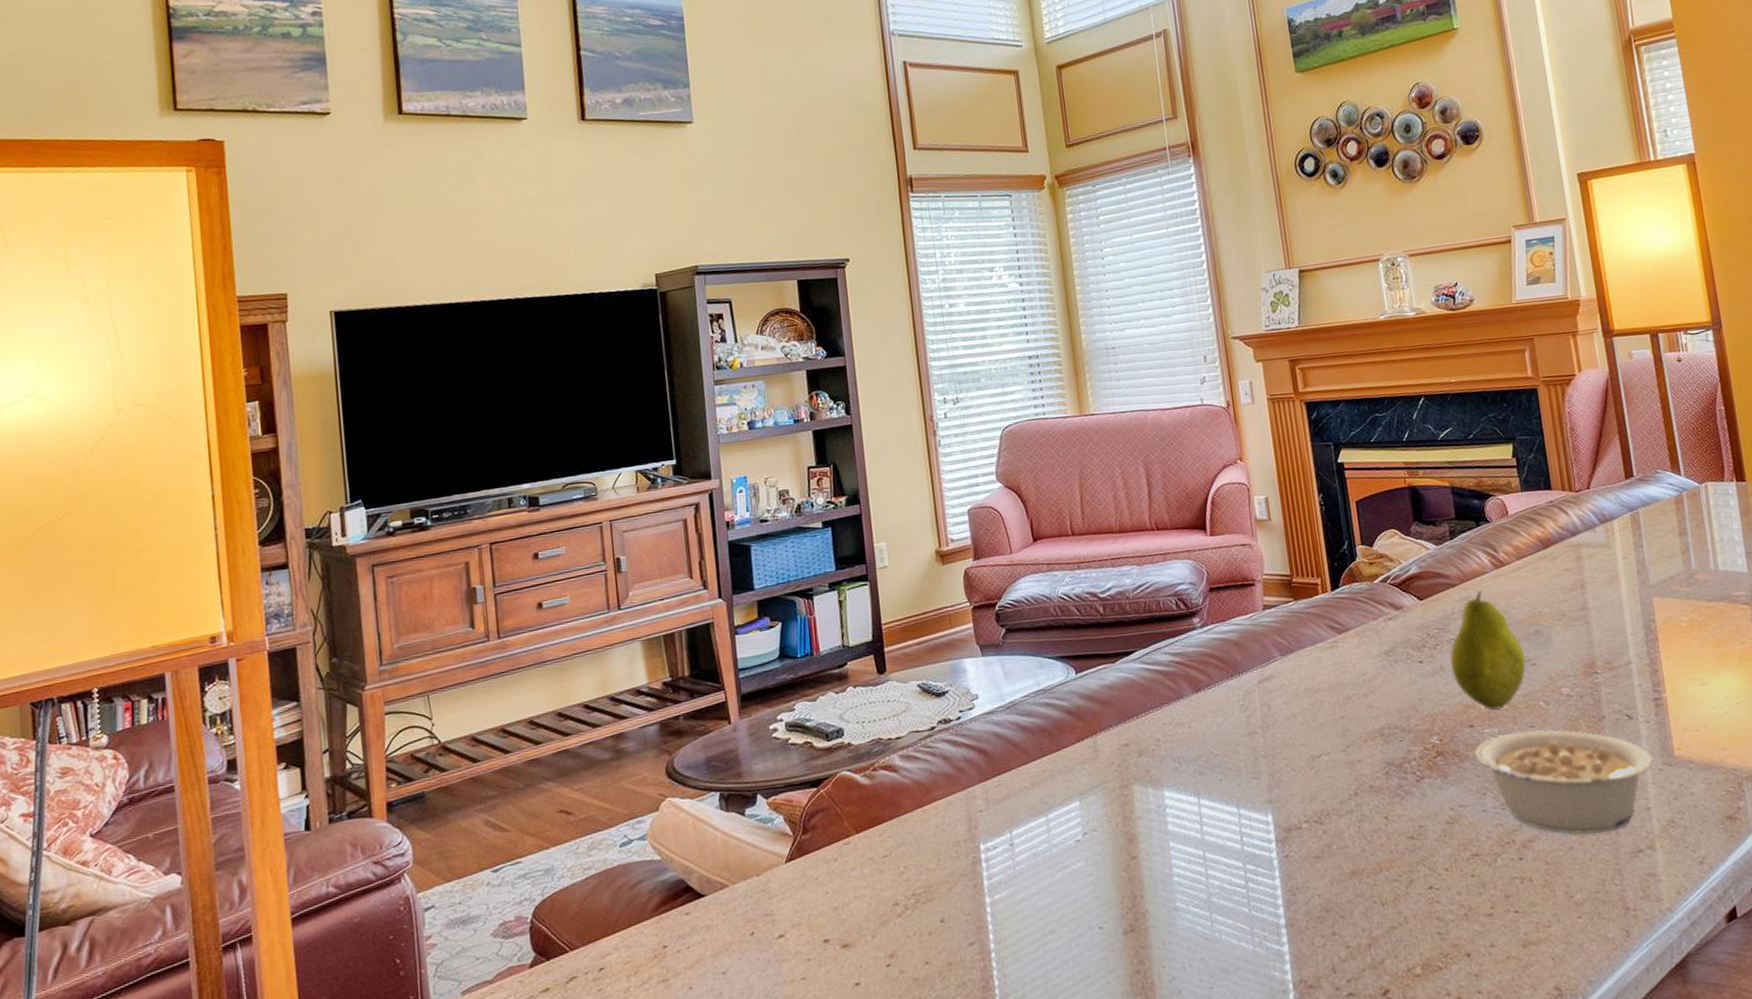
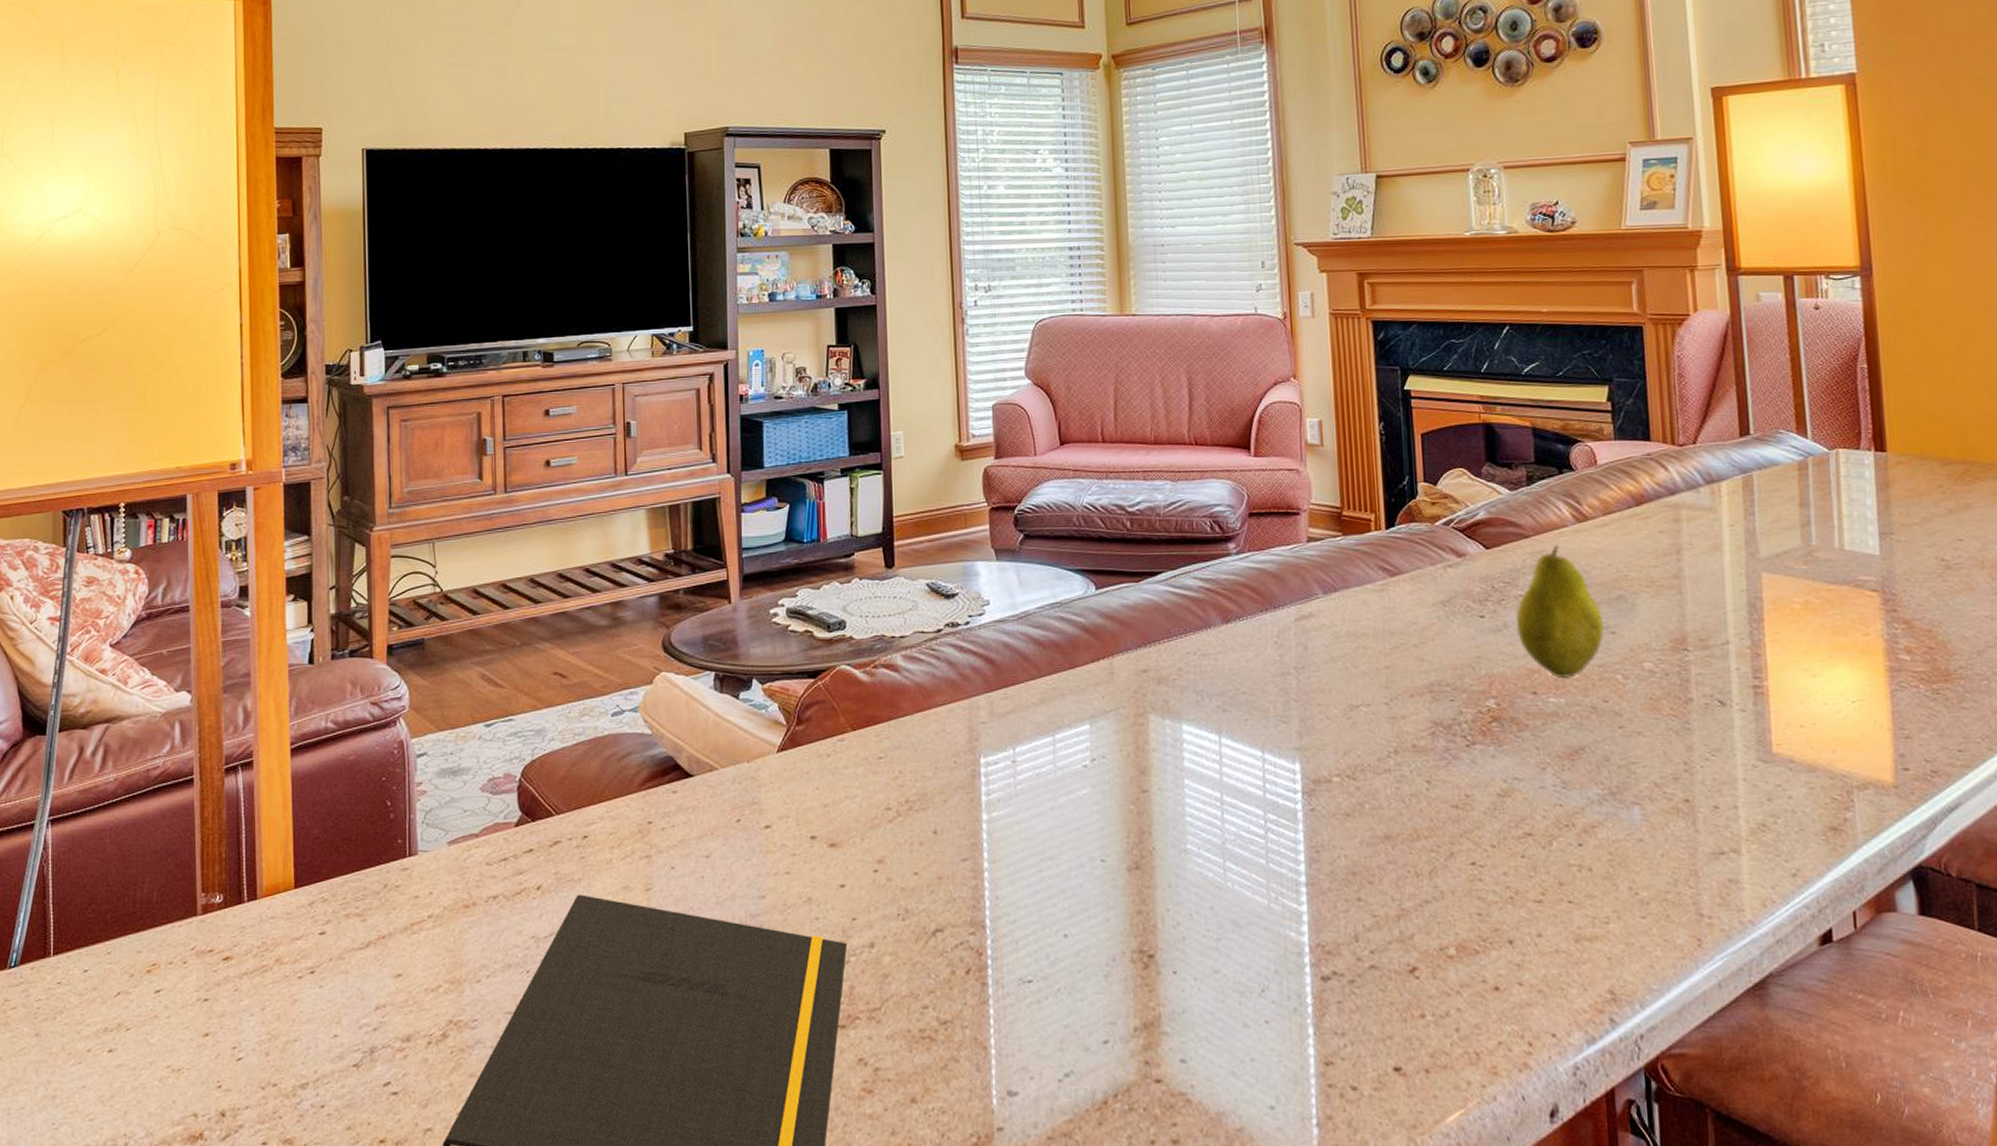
legume: present [1474,729,1653,835] -> none [1536,705,1746,828]

